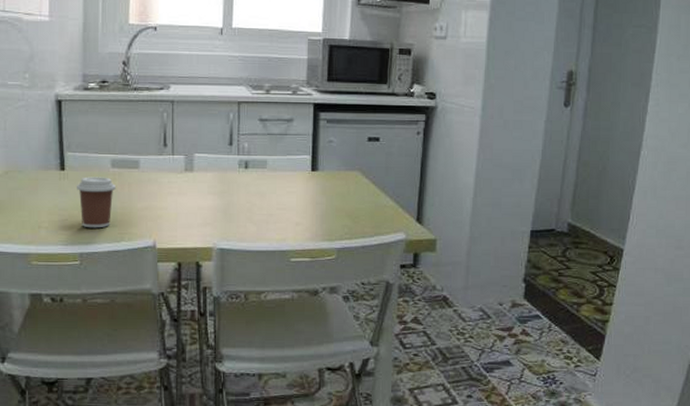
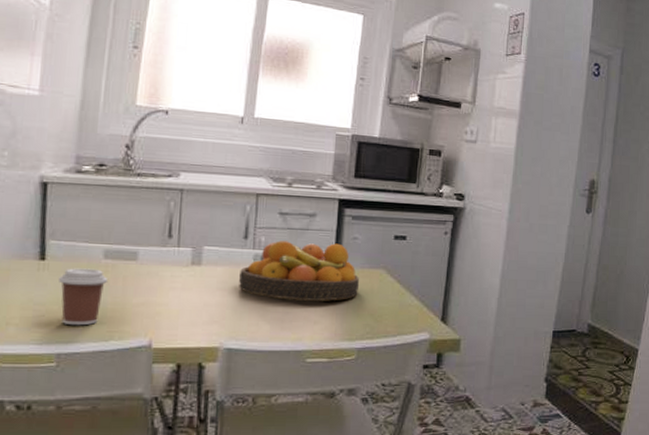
fruit bowl: none [227,146,336,203] -> present [239,241,359,301]

